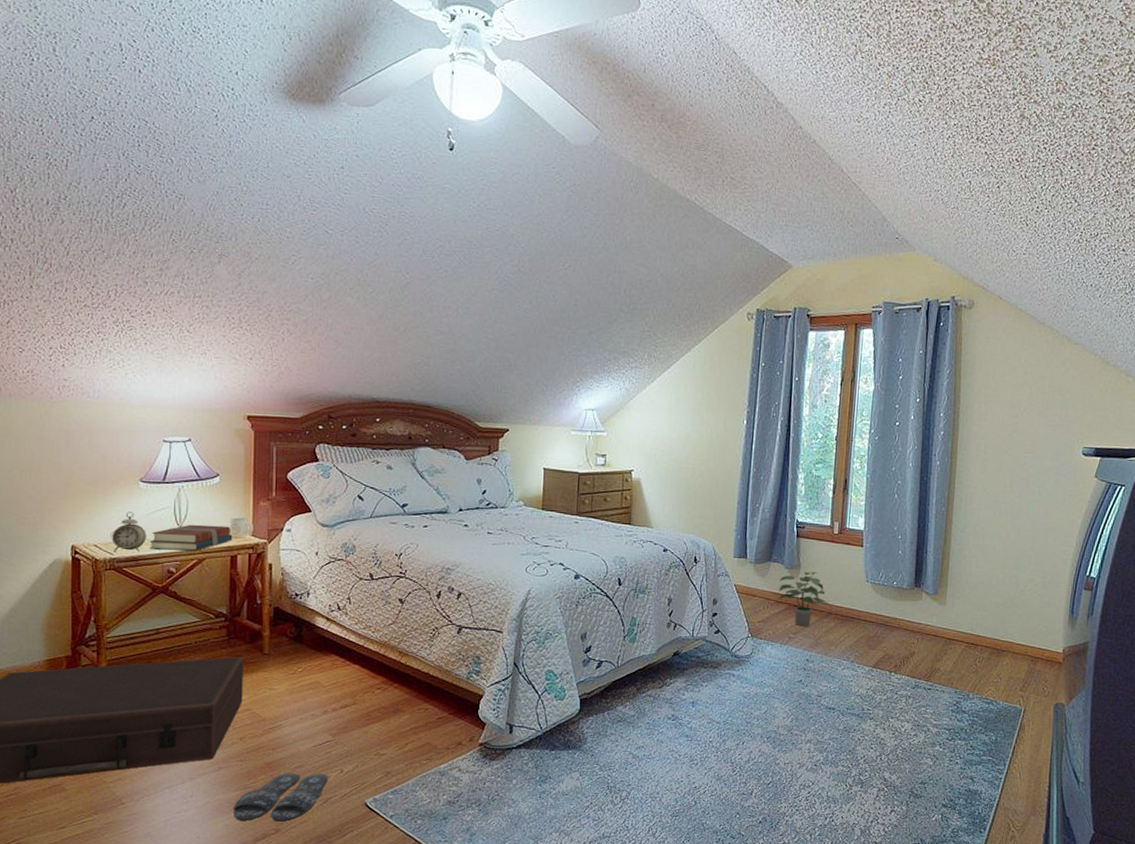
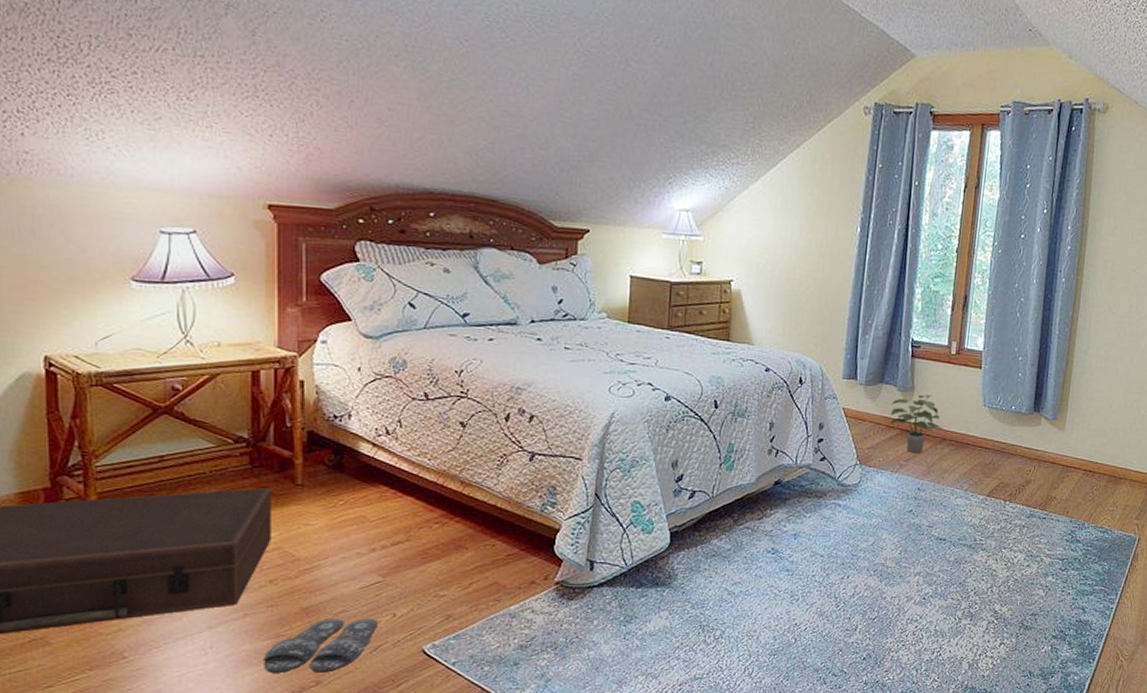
alarm clock: present [111,512,147,552] -> none [96,316,143,365]
books: present [149,524,233,551] -> none [146,332,254,365]
mug: present [229,517,254,538] -> none [248,325,281,351]

